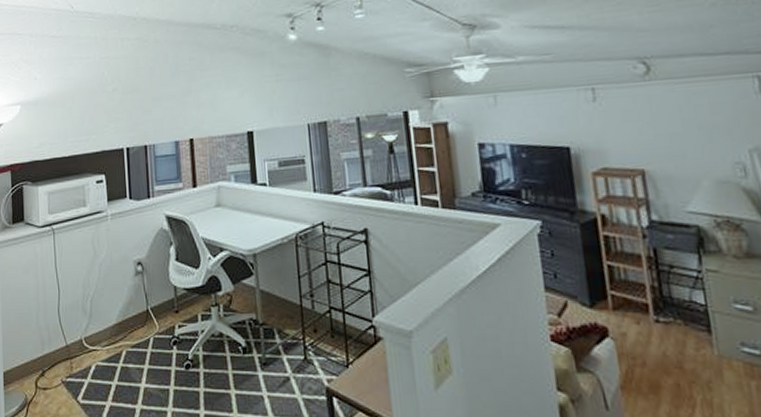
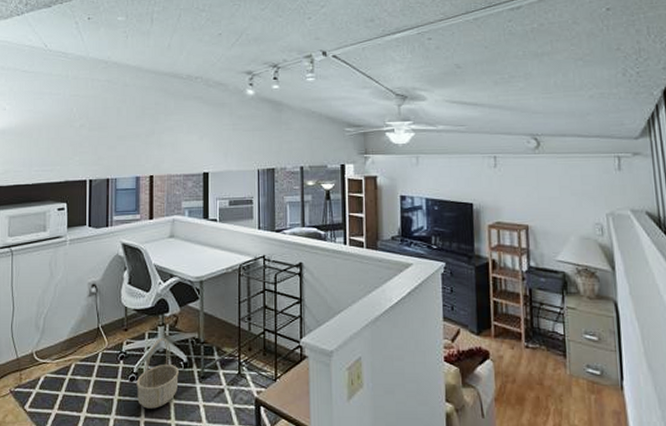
basket: none [192,320,238,400] -> present [136,338,179,409]

